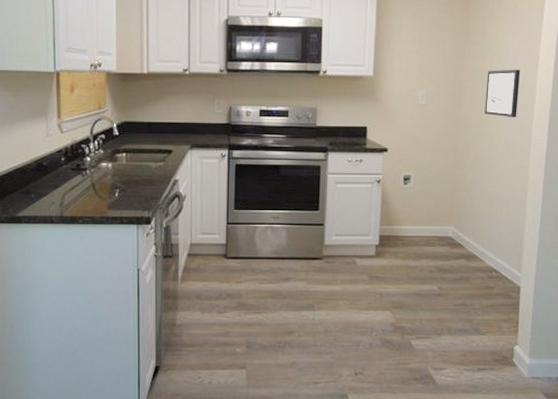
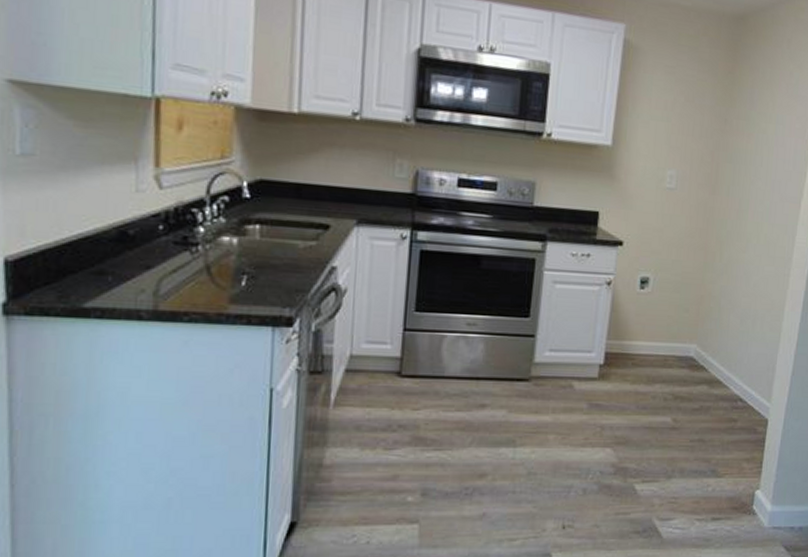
wall art: present [485,69,520,118] -> none [744,152,790,214]

